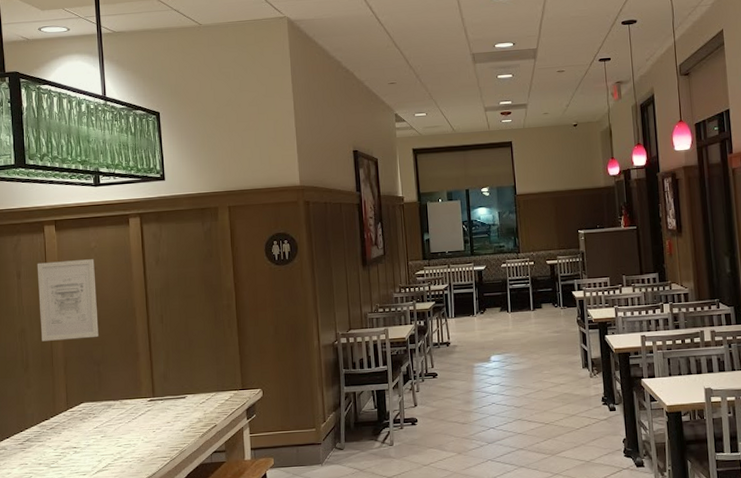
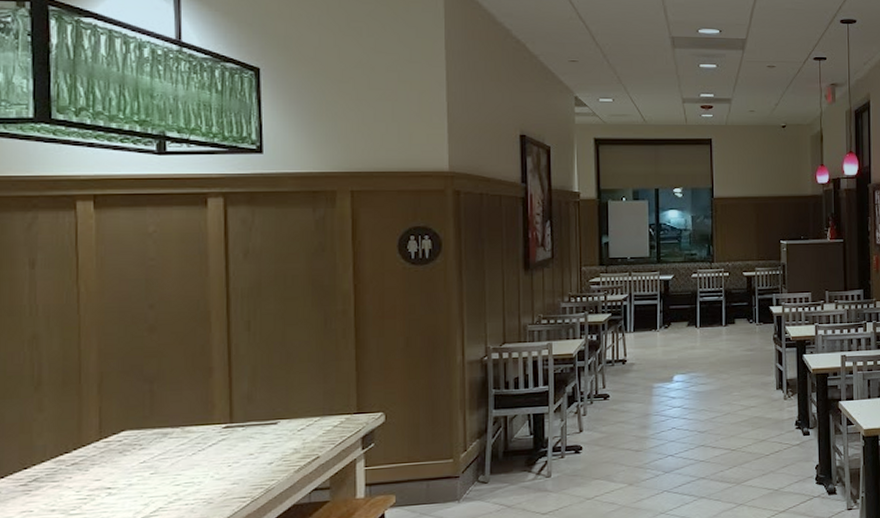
wall art: present [37,259,99,342] -> none [62,247,154,351]

